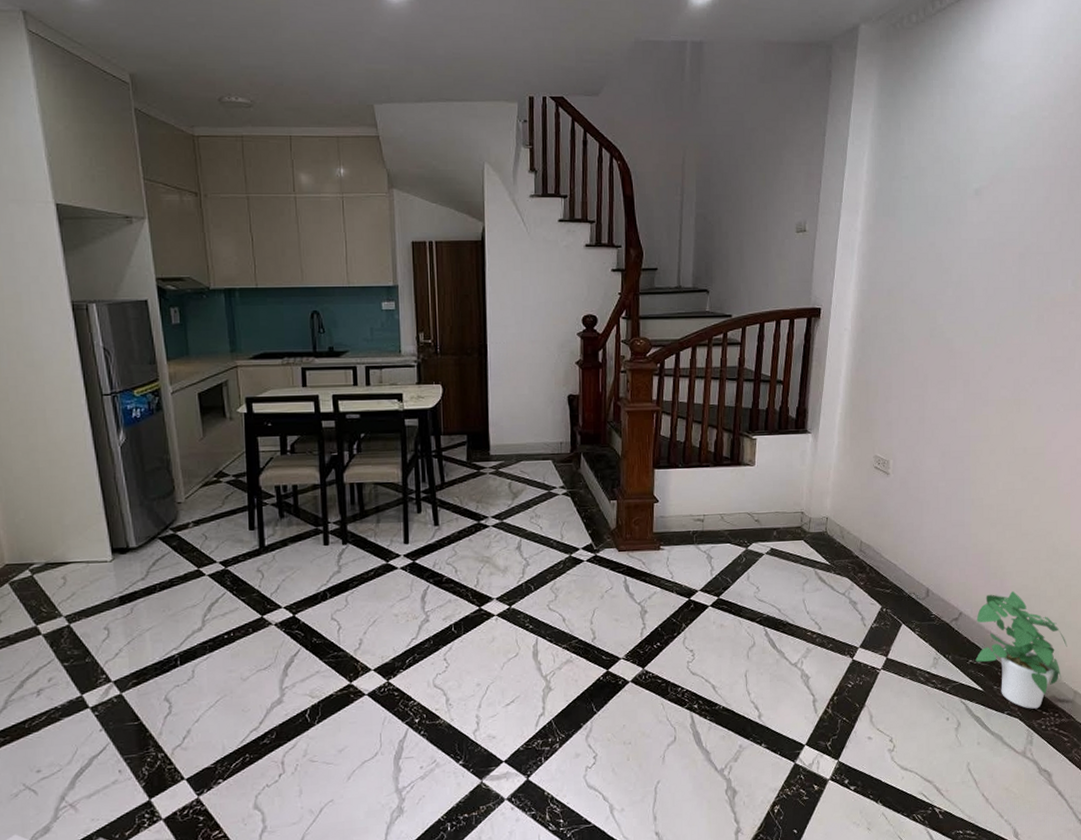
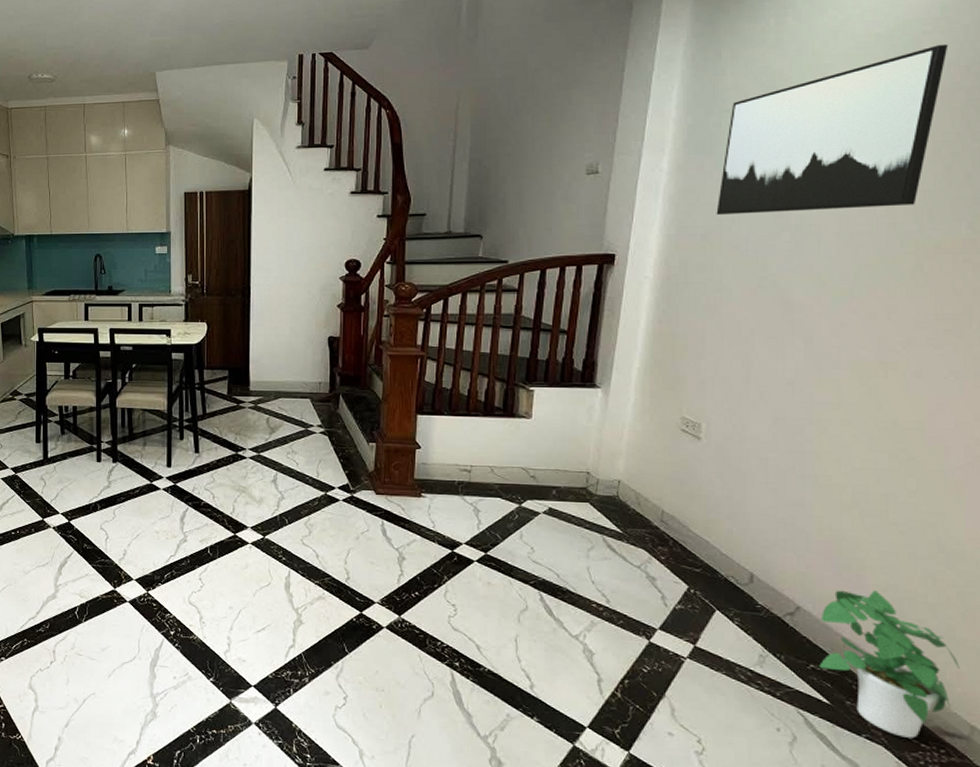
wall art: none [898,128,1059,273] -> present [716,43,949,216]

